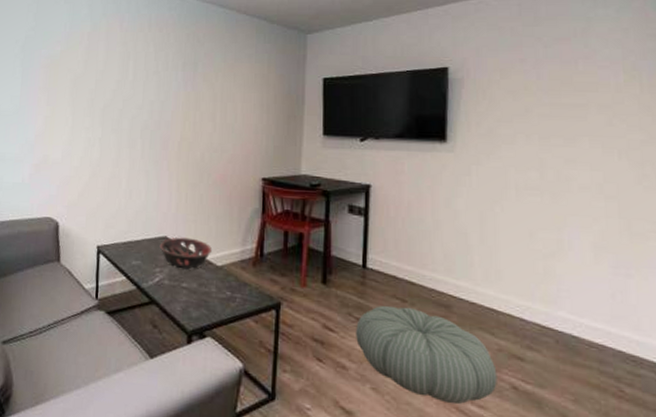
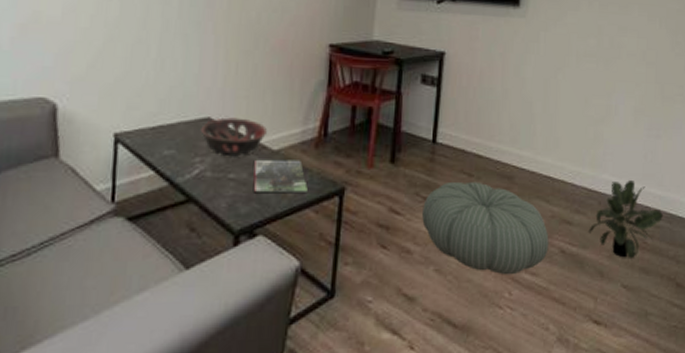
magazine: none [202,272,248,304] -> present [253,159,308,194]
potted plant: none [545,320,645,406] -> present [588,180,664,258]

